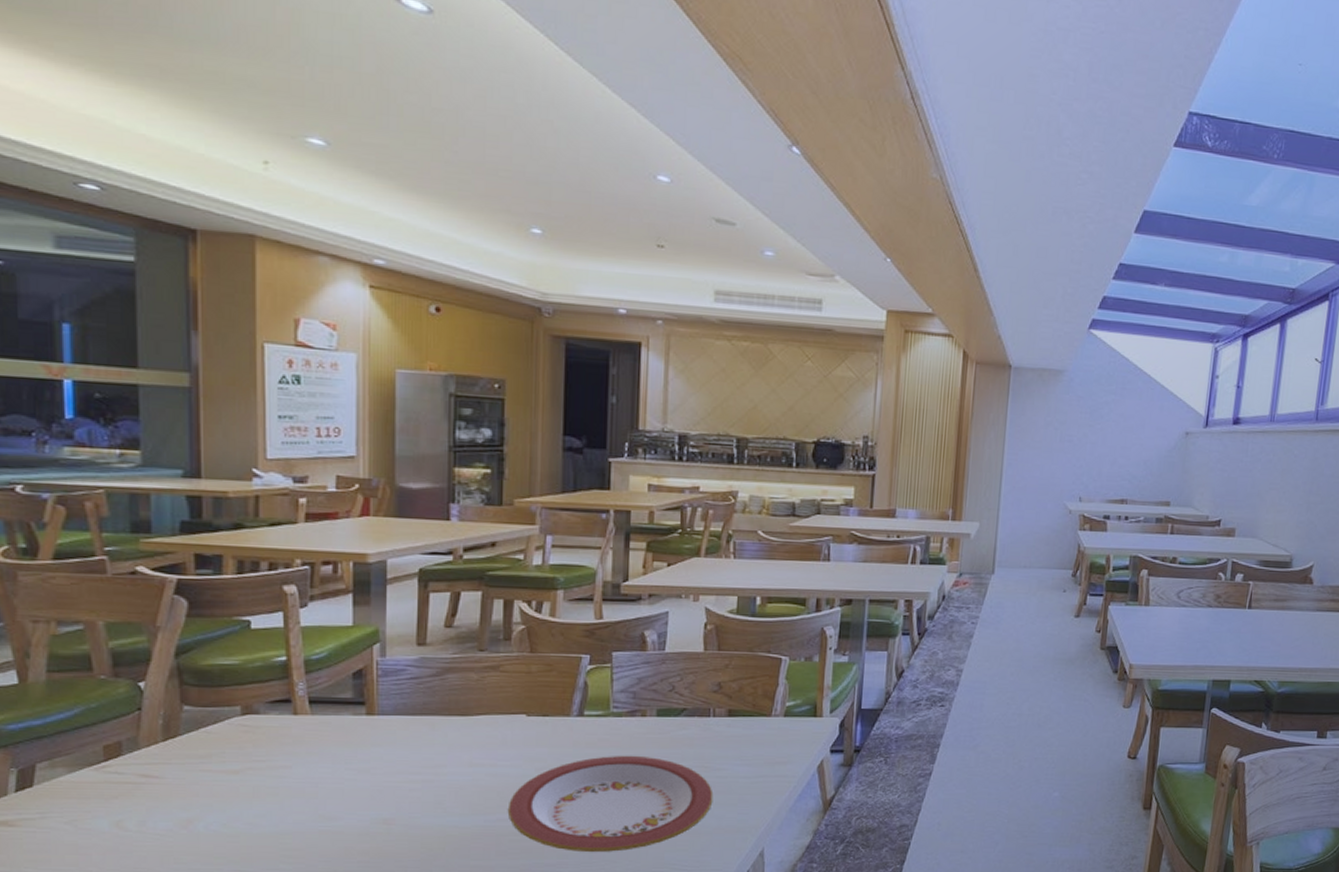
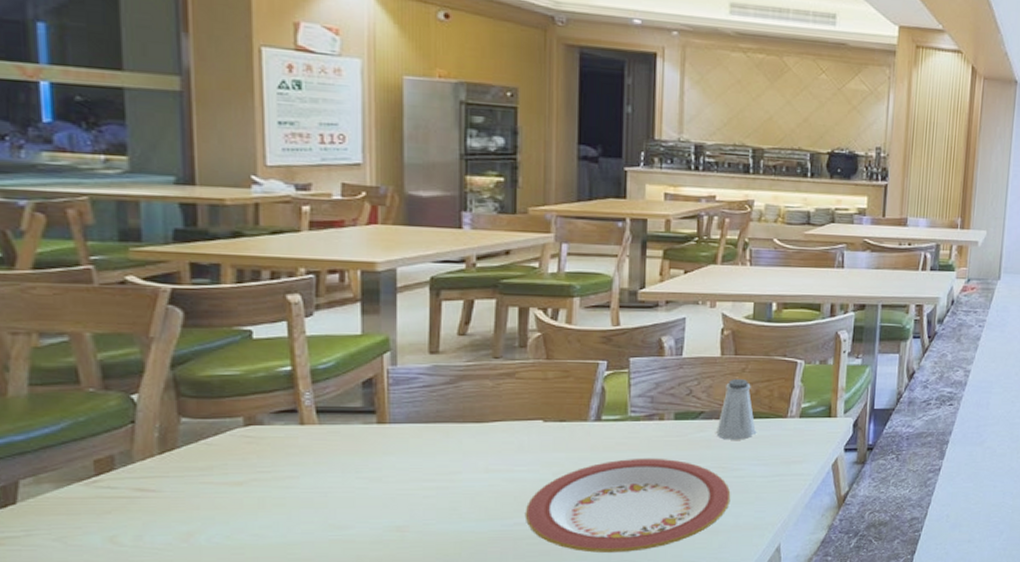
saltshaker: none [699,674,739,739] -> present [716,378,756,440]

